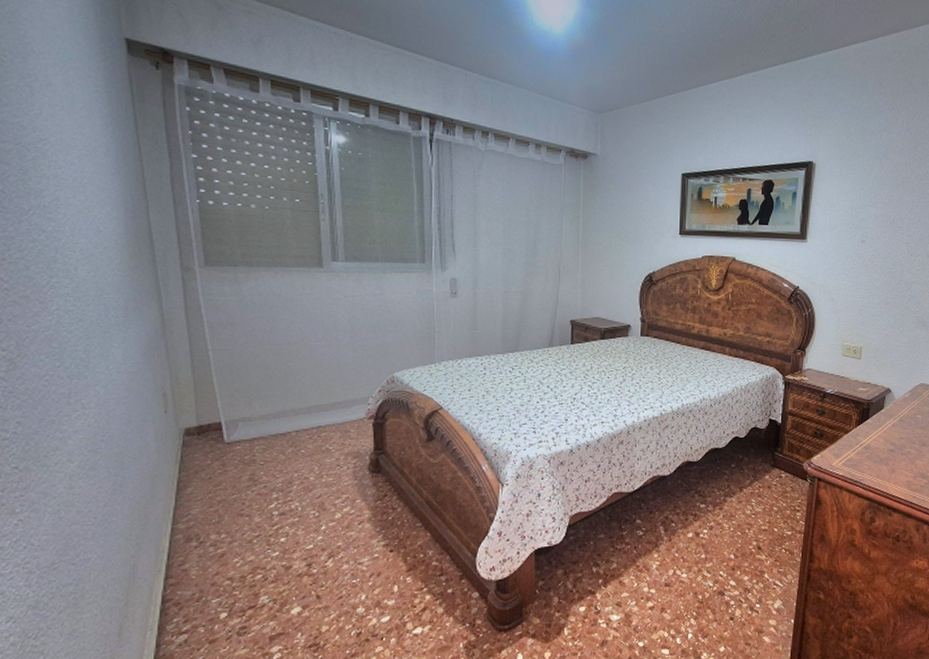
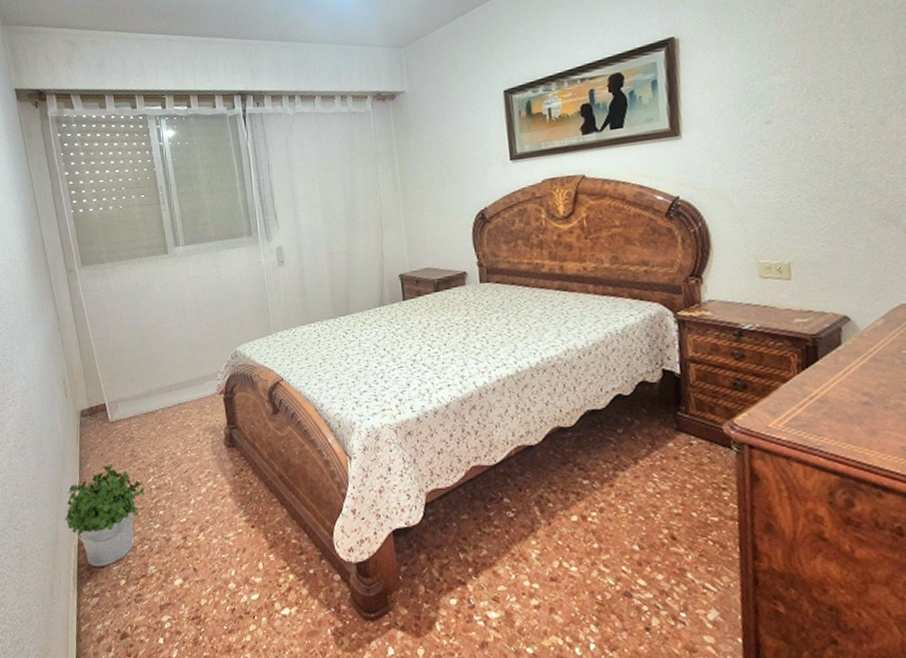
potted plant: none [147,489,263,602] -> present [64,465,145,567]

